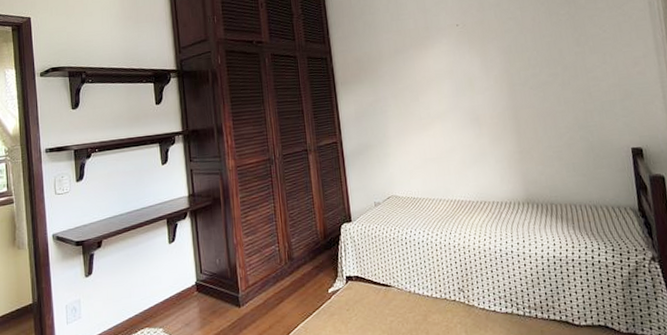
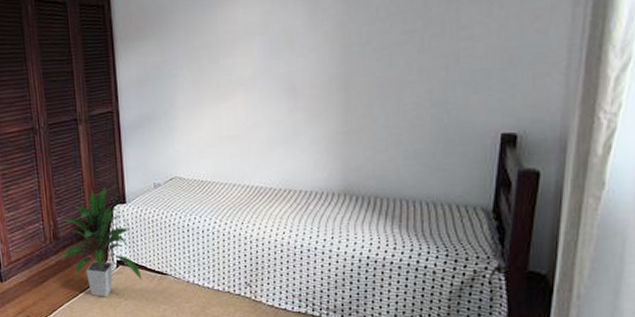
indoor plant: none [295,207,369,315] -> present [61,186,142,297]

